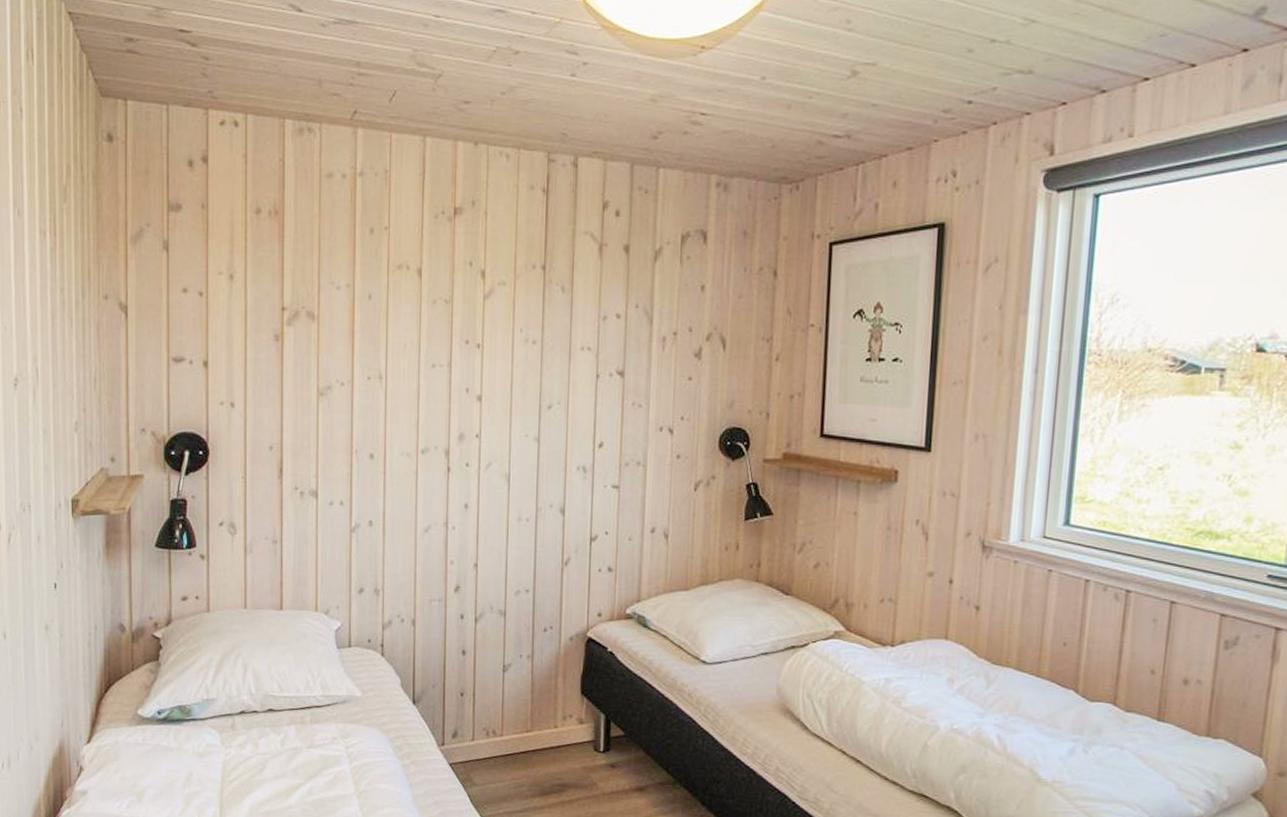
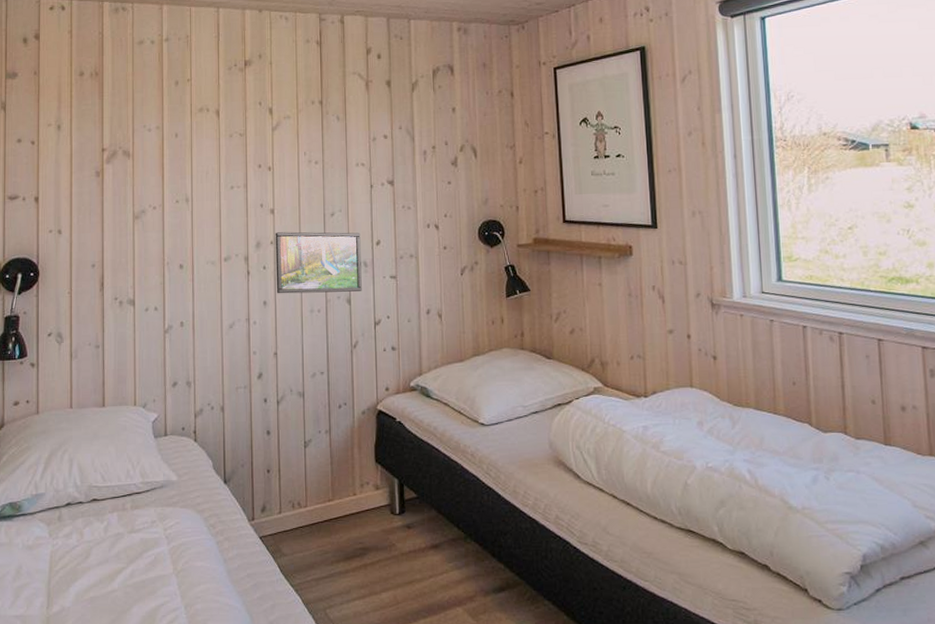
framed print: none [479,424,581,501] -> present [275,232,362,294]

